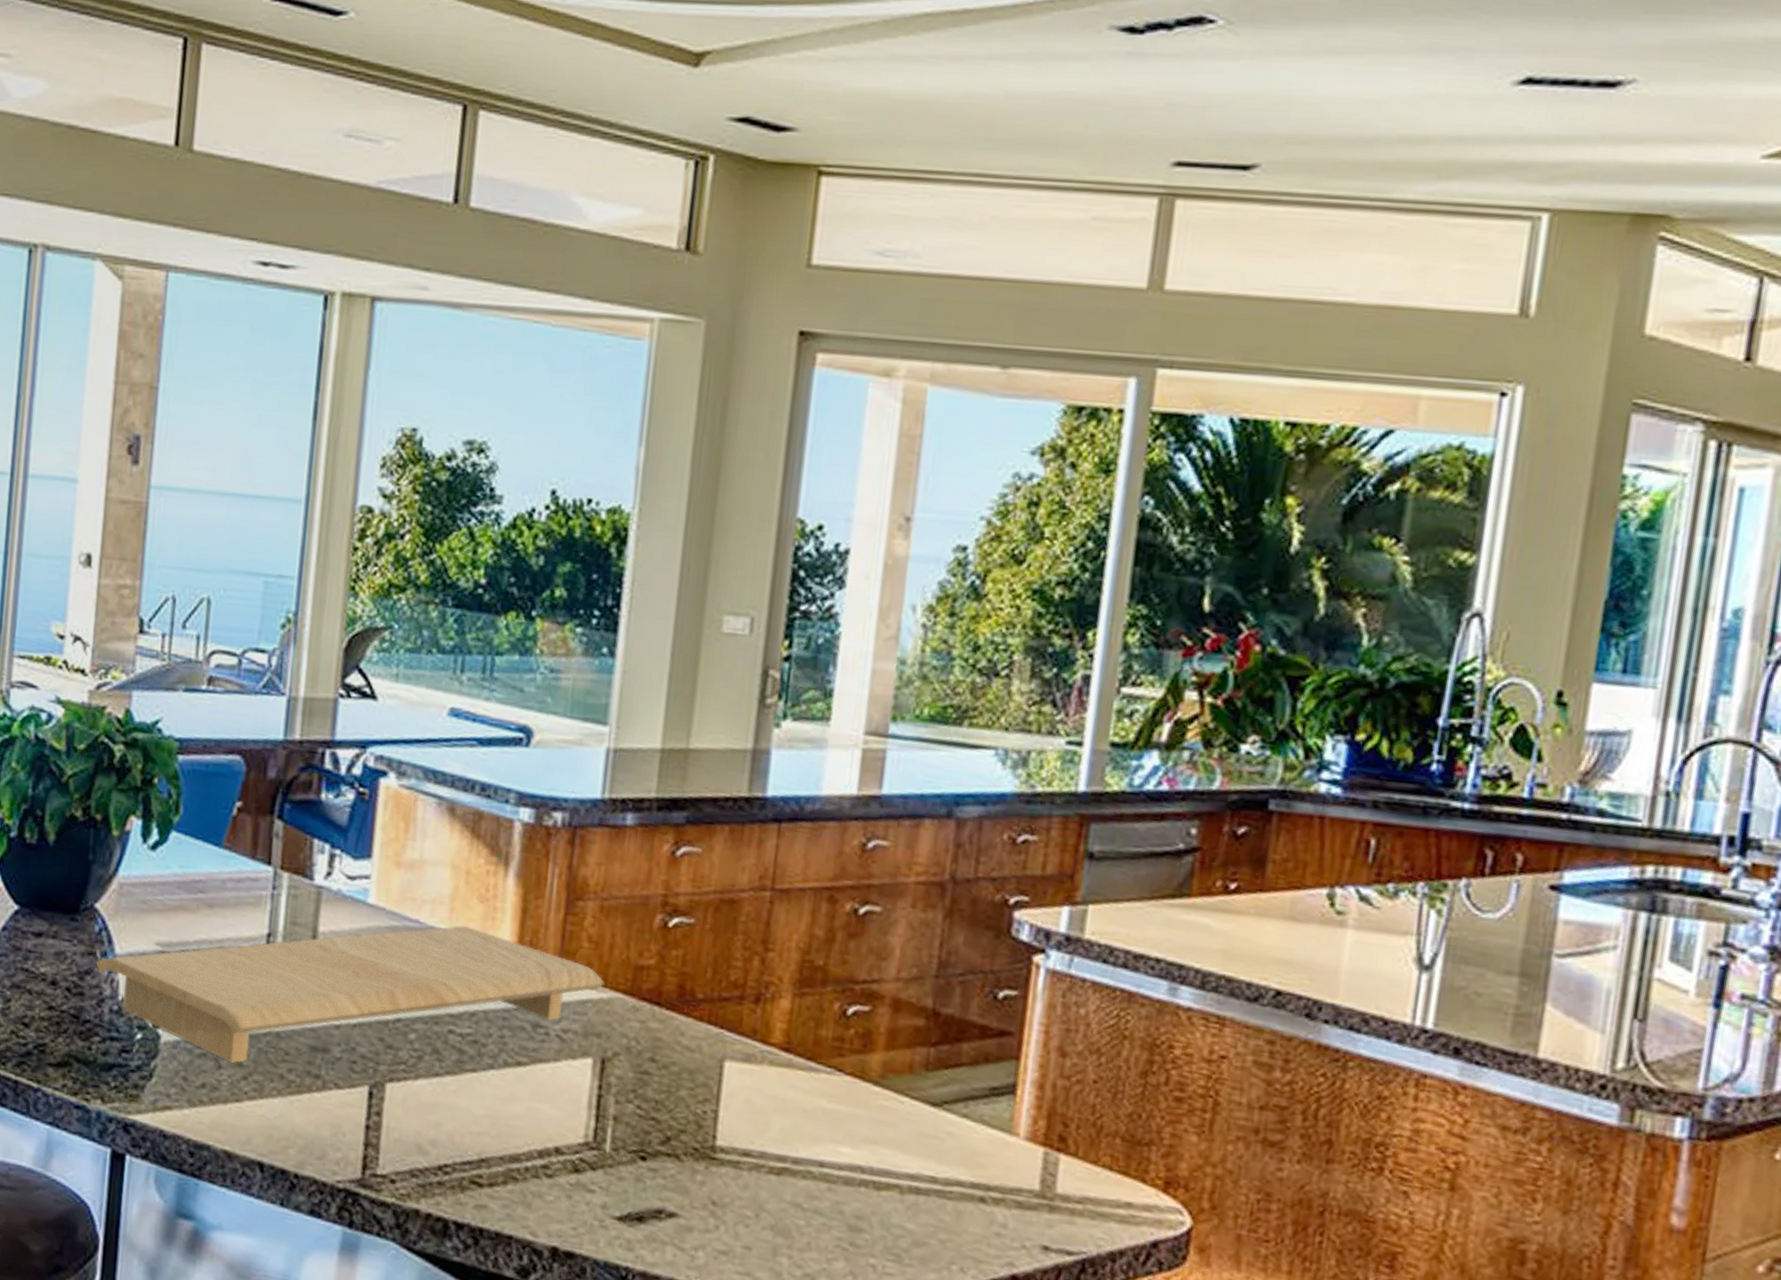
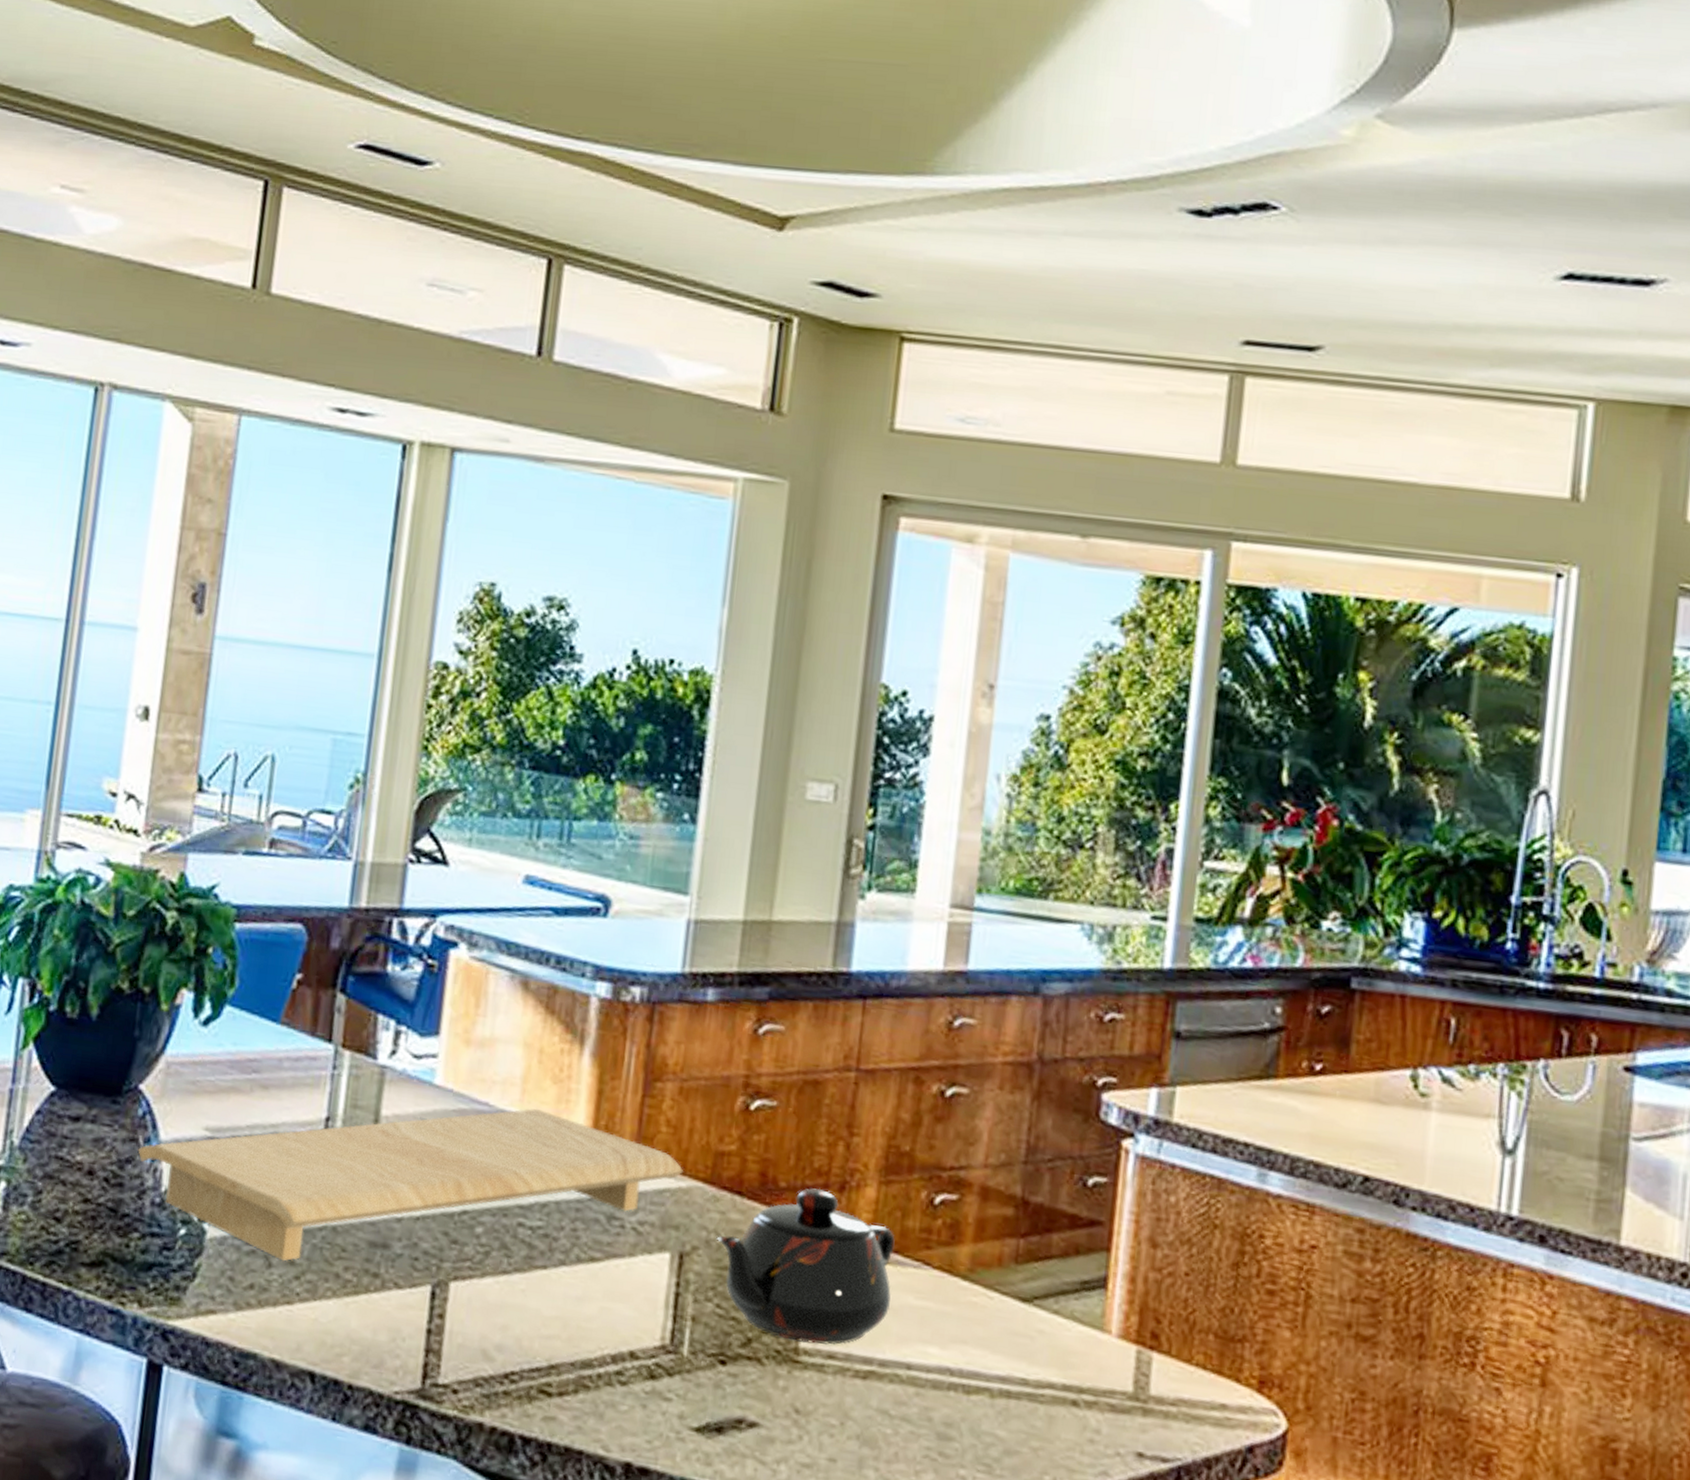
teapot: none [636,999,809,1144] -> present [716,1188,895,1345]

